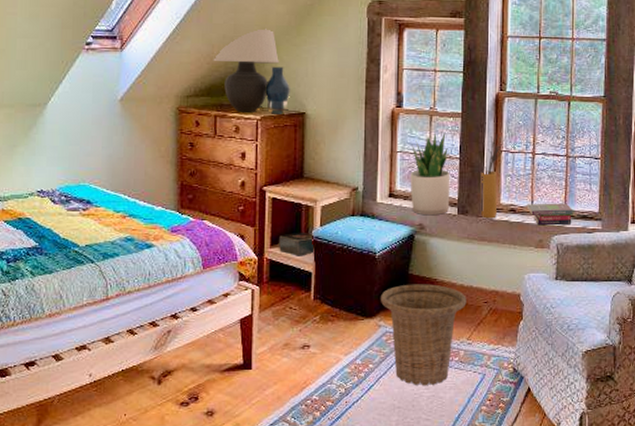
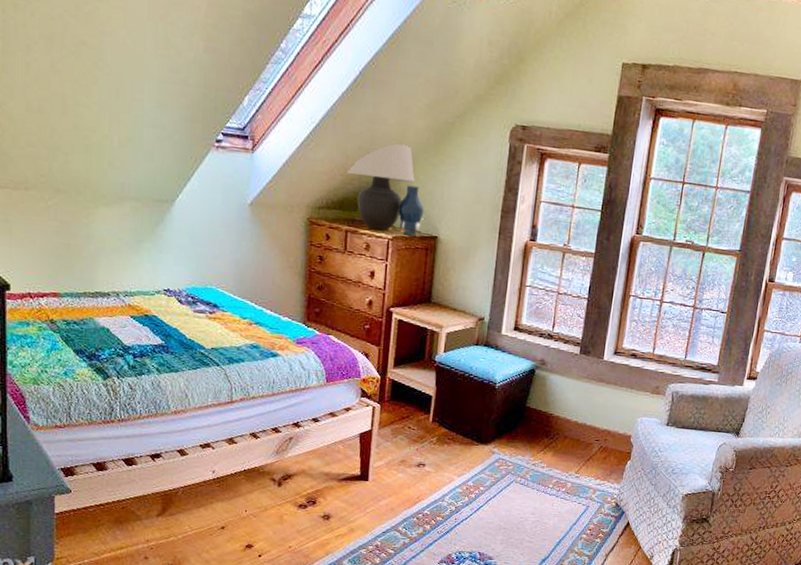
decorative box: present [279,232,315,256] -> none [402,355,438,380]
basket: present [381,284,467,385] -> none [497,416,579,511]
planter: present [410,133,451,216] -> none [535,270,580,353]
vase: present [480,134,507,219] -> none [602,278,638,362]
books: present [526,203,573,226] -> none [647,350,693,375]

